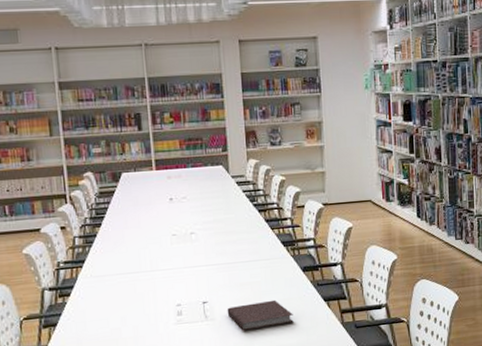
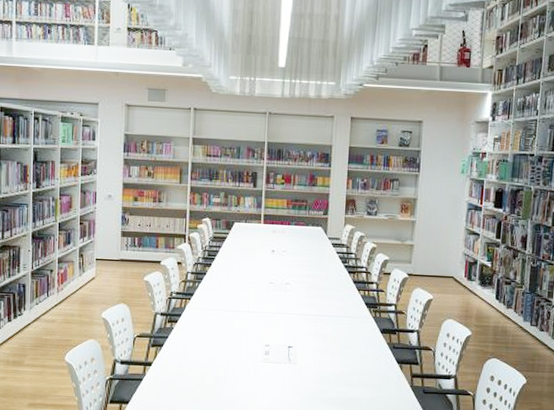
notebook: present [227,299,294,331] -> none [308,354,368,379]

